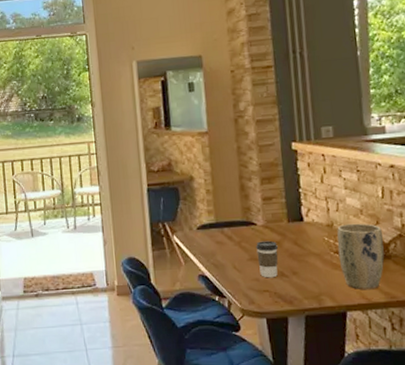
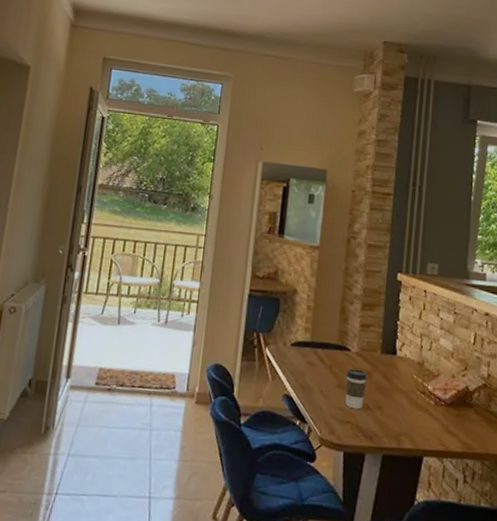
plant pot: present [337,223,385,290] -> none [424,364,468,437]

